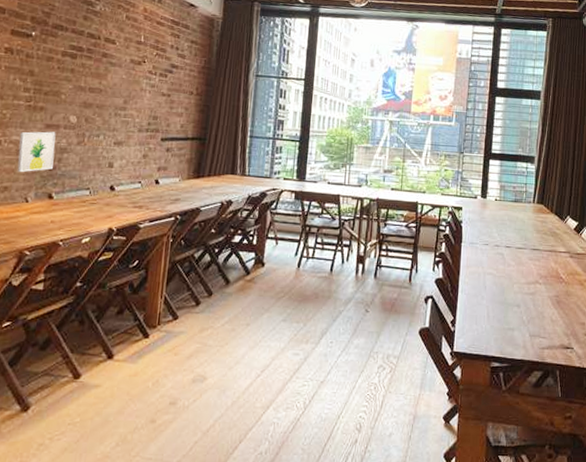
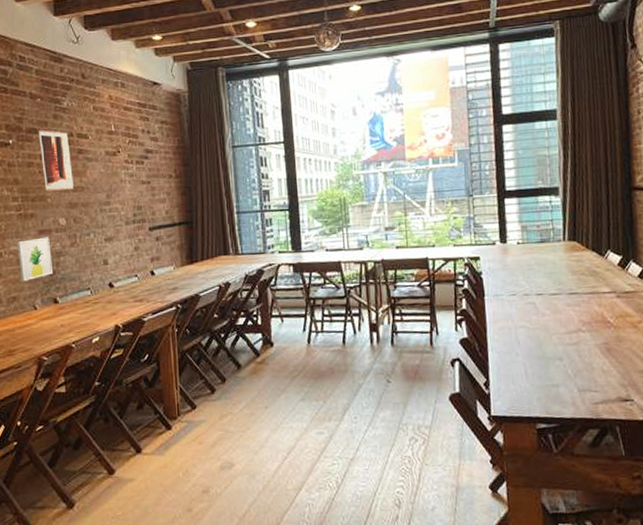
wall art: none [60,27,96,90] -> present [39,129,74,192]

